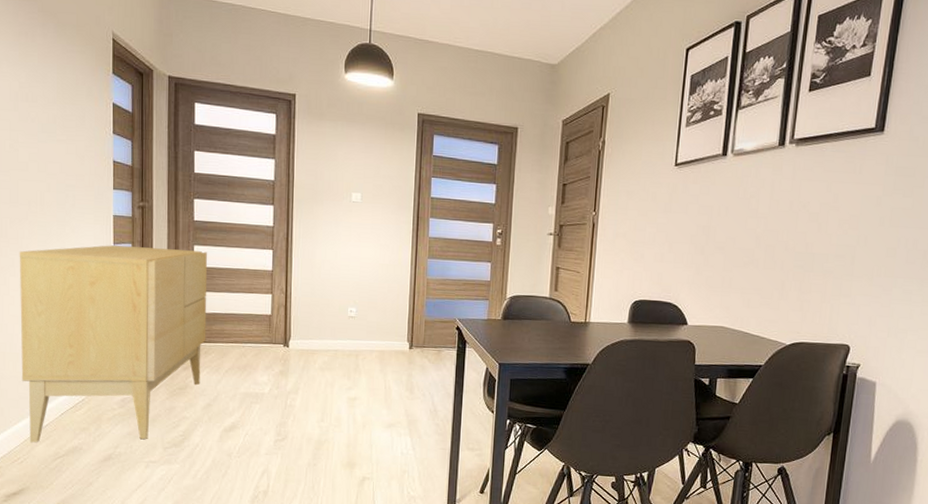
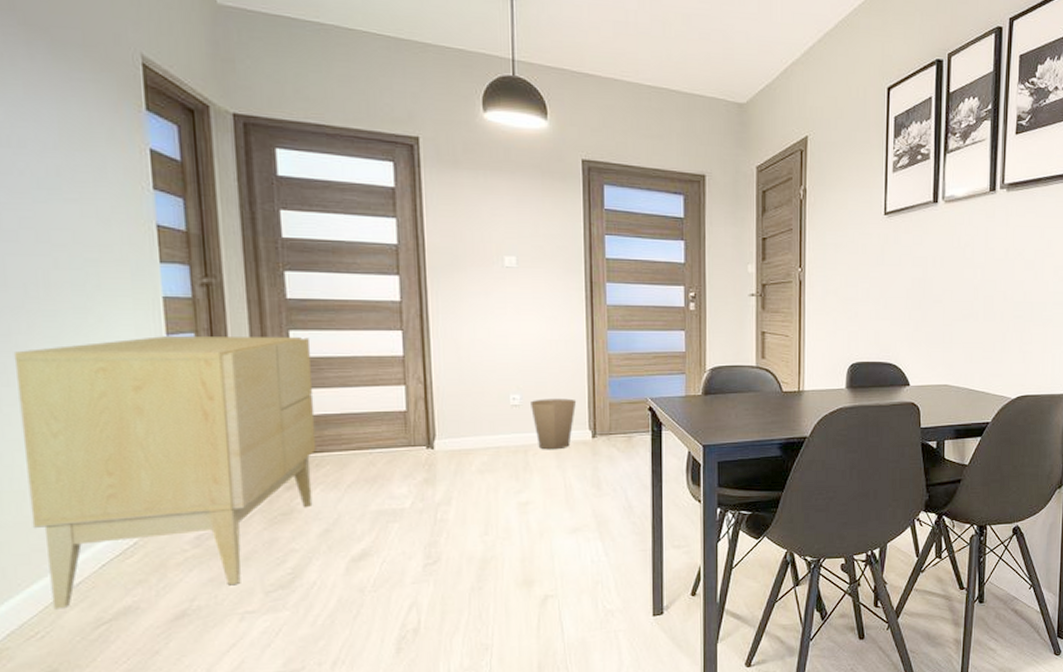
trash can: none [363,313,400,357] -> present [531,398,577,450]

